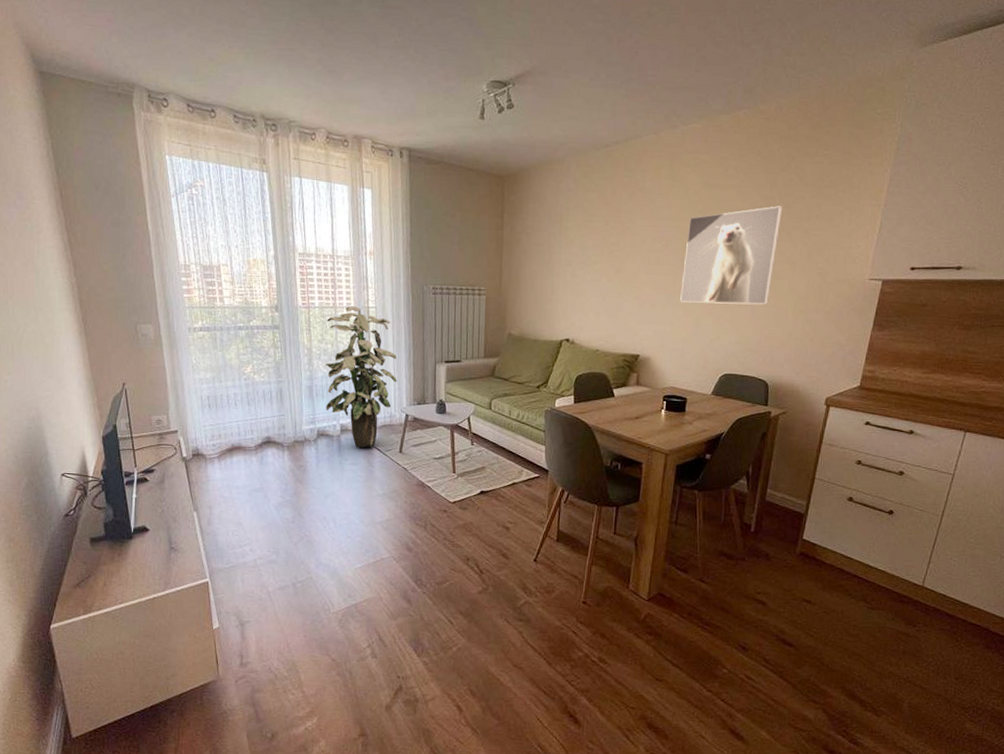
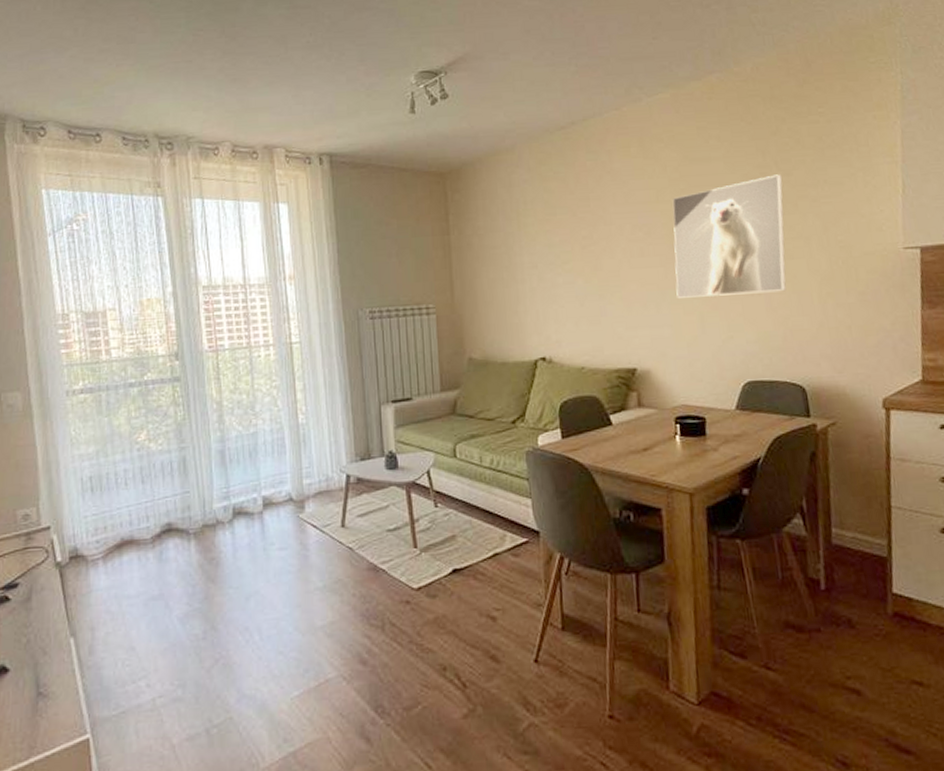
indoor plant: present [325,306,397,448] -> none [239,344,332,526]

